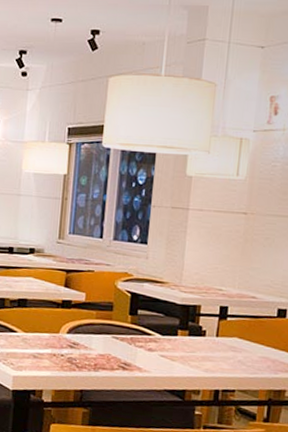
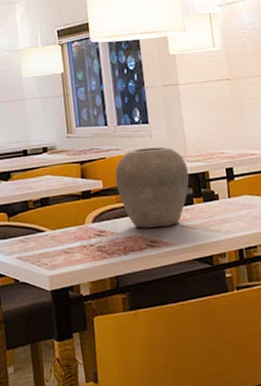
vase: none [99,268,180,353] -> present [115,146,189,228]

